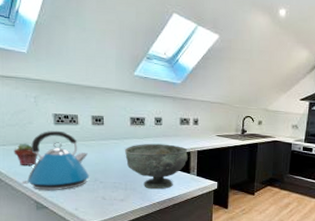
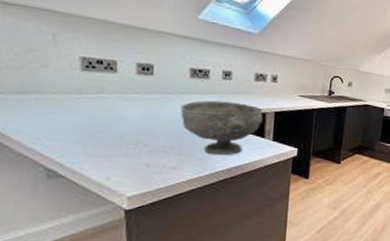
potted succulent: present [14,143,37,166] -> none [15,91,53,122]
kettle: present [21,130,90,191] -> none [25,77,130,155]

